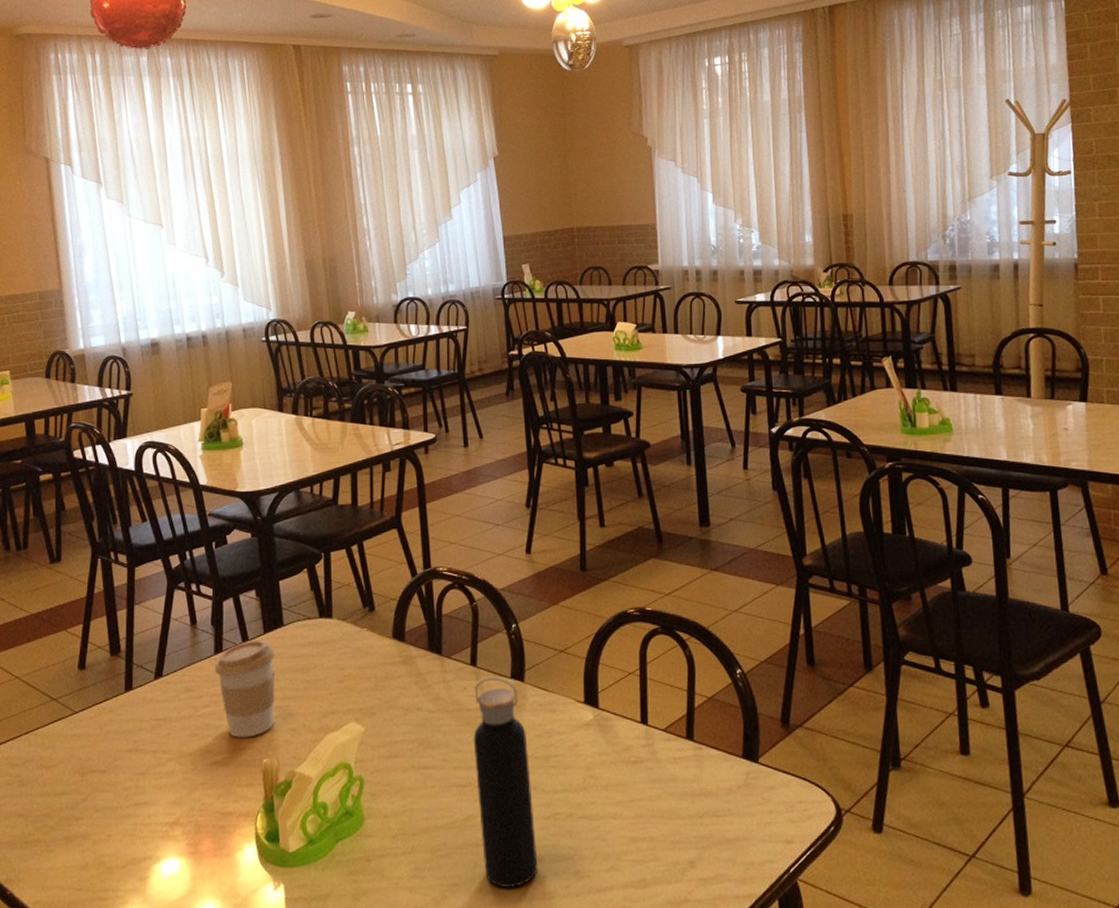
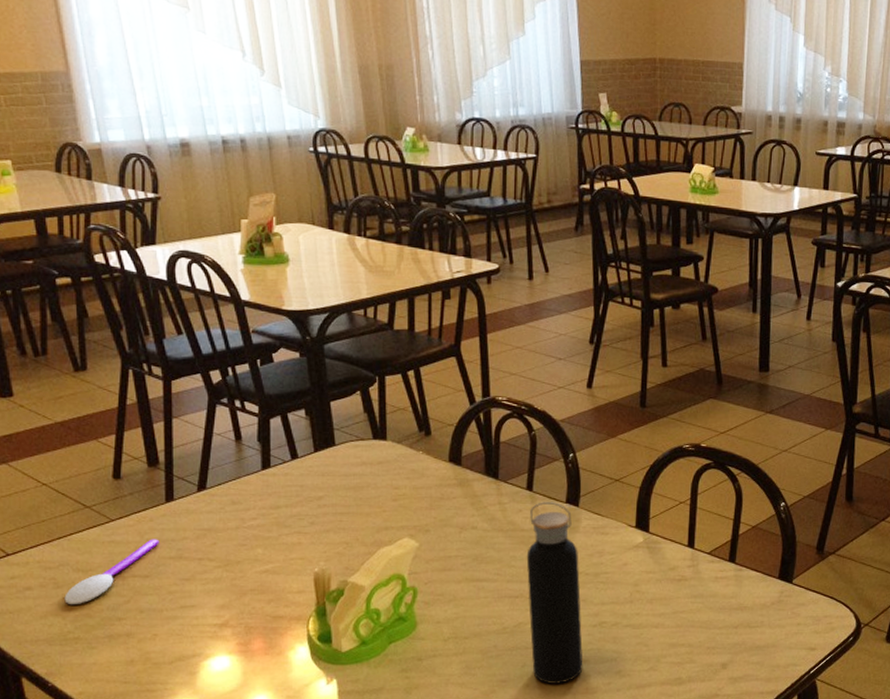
spoon: none [27,731,118,805] -> present [64,539,160,605]
coffee cup: present [214,640,275,738] -> none [262,457,327,549]

